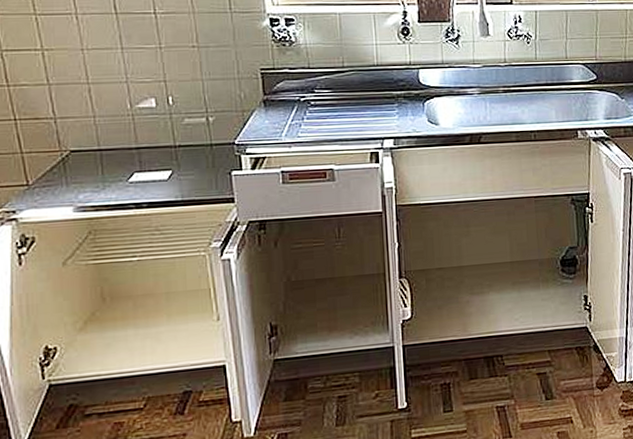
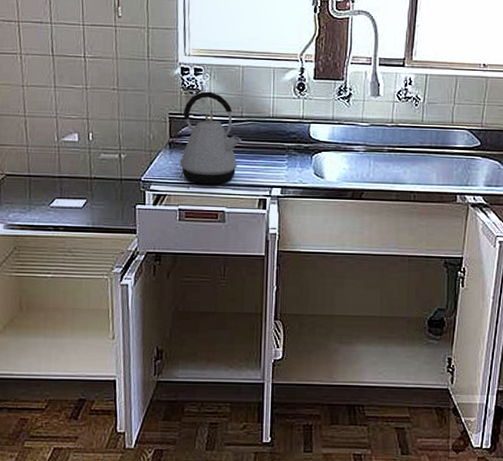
kettle: none [276,42,346,143] -> present [179,91,242,185]

